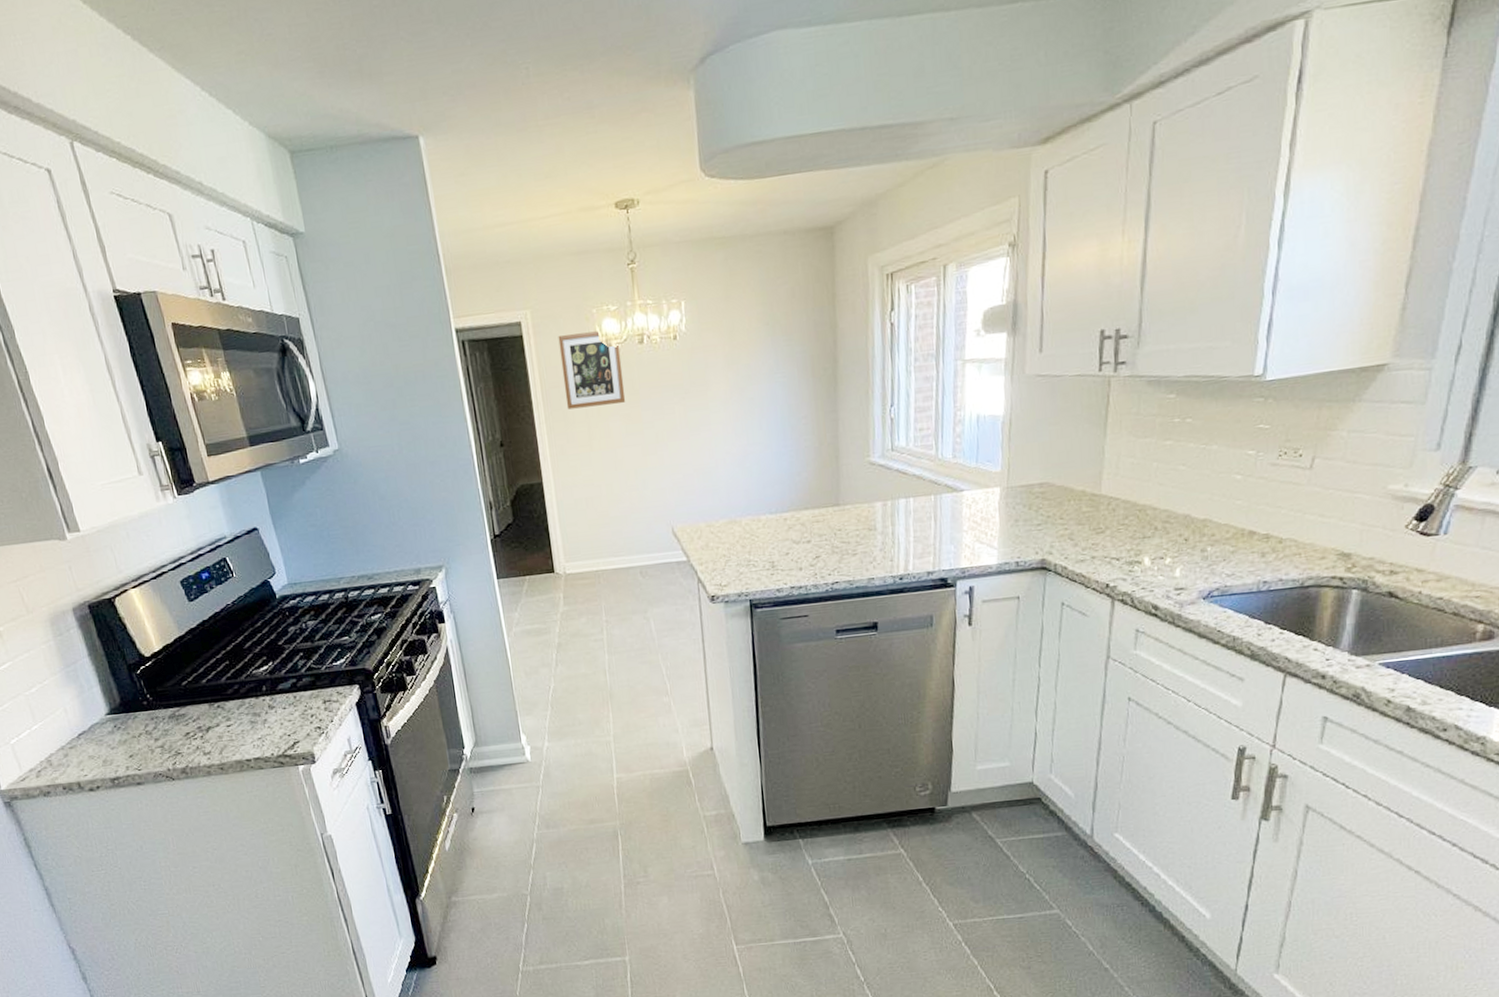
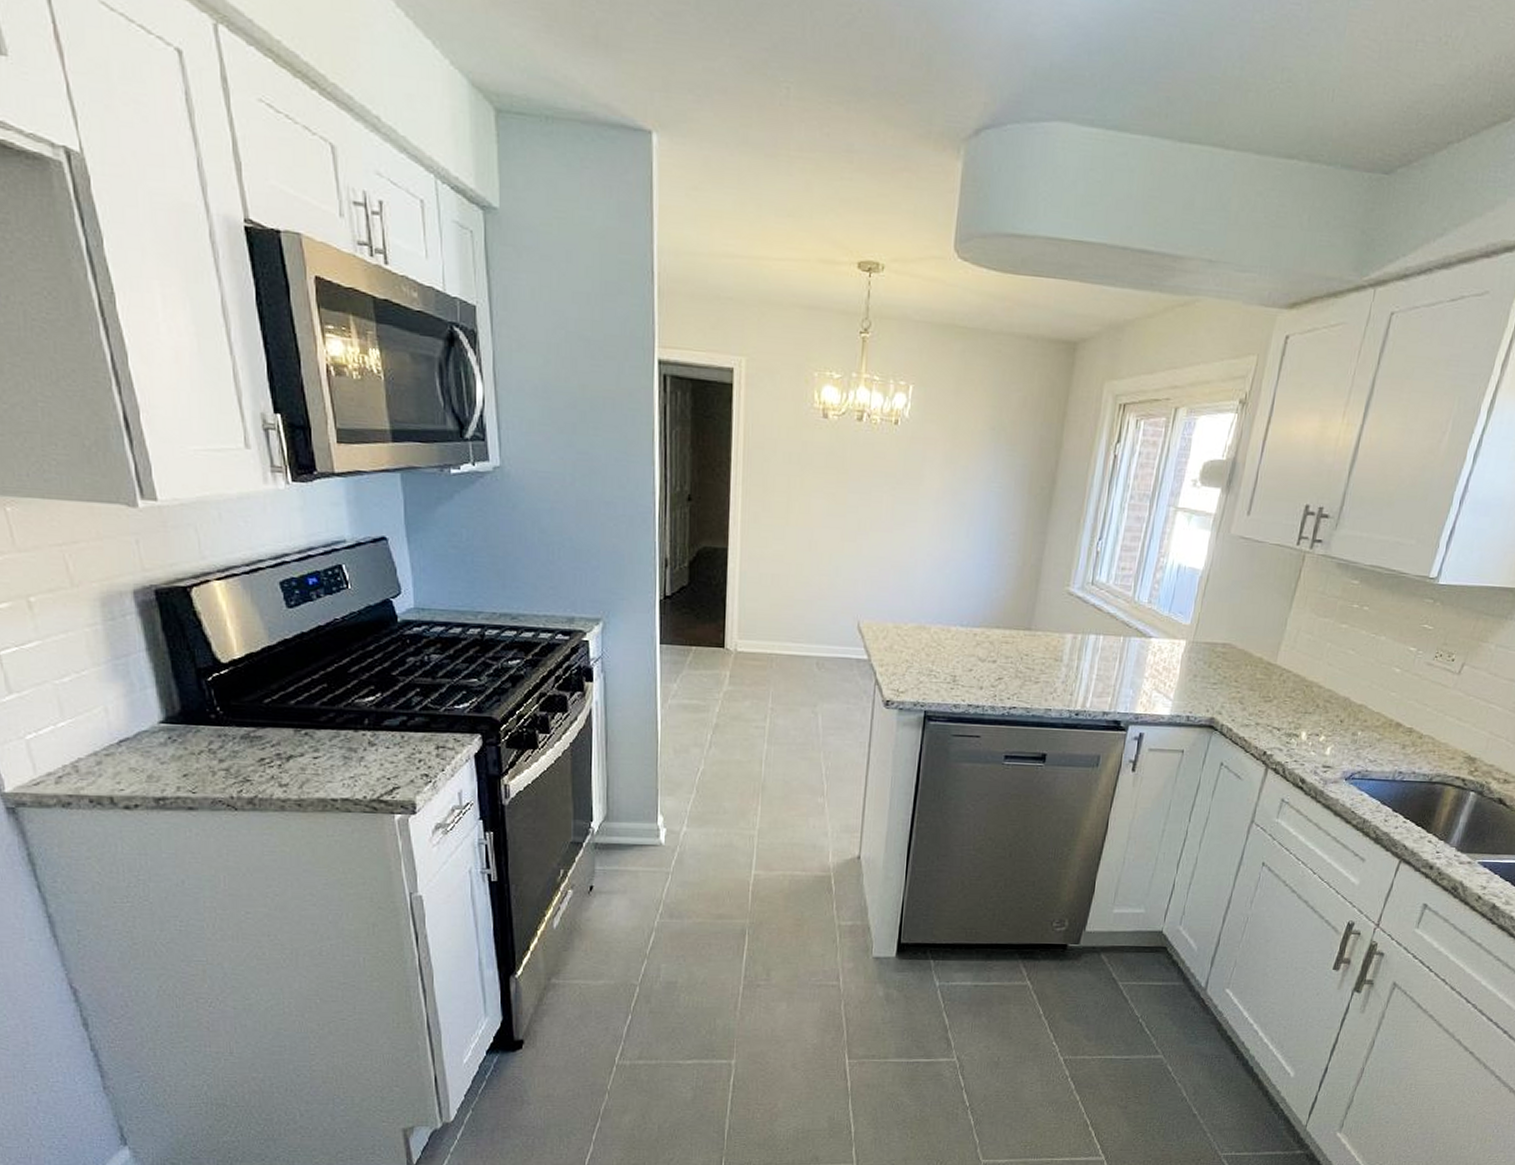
wall art: present [558,331,625,410] -> none [768,393,837,480]

